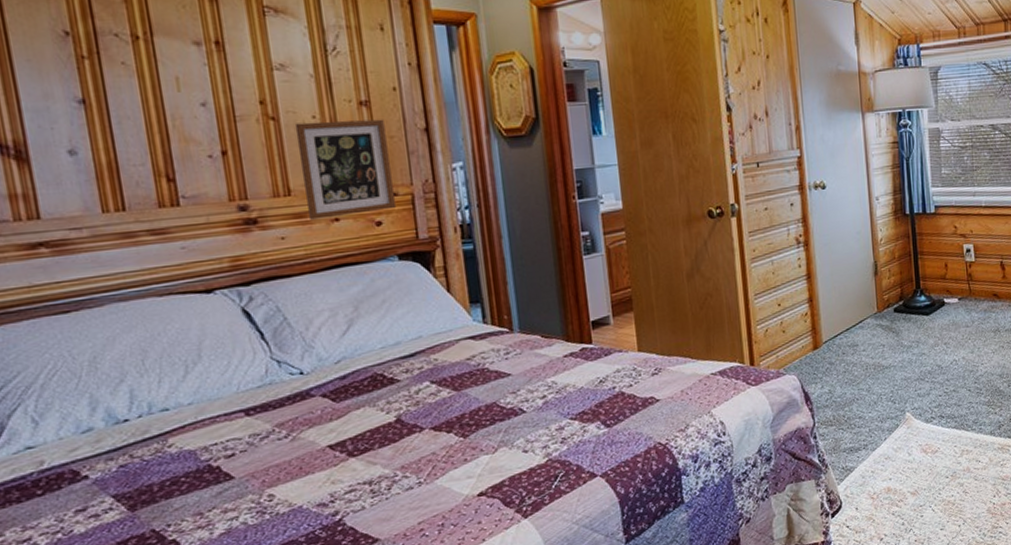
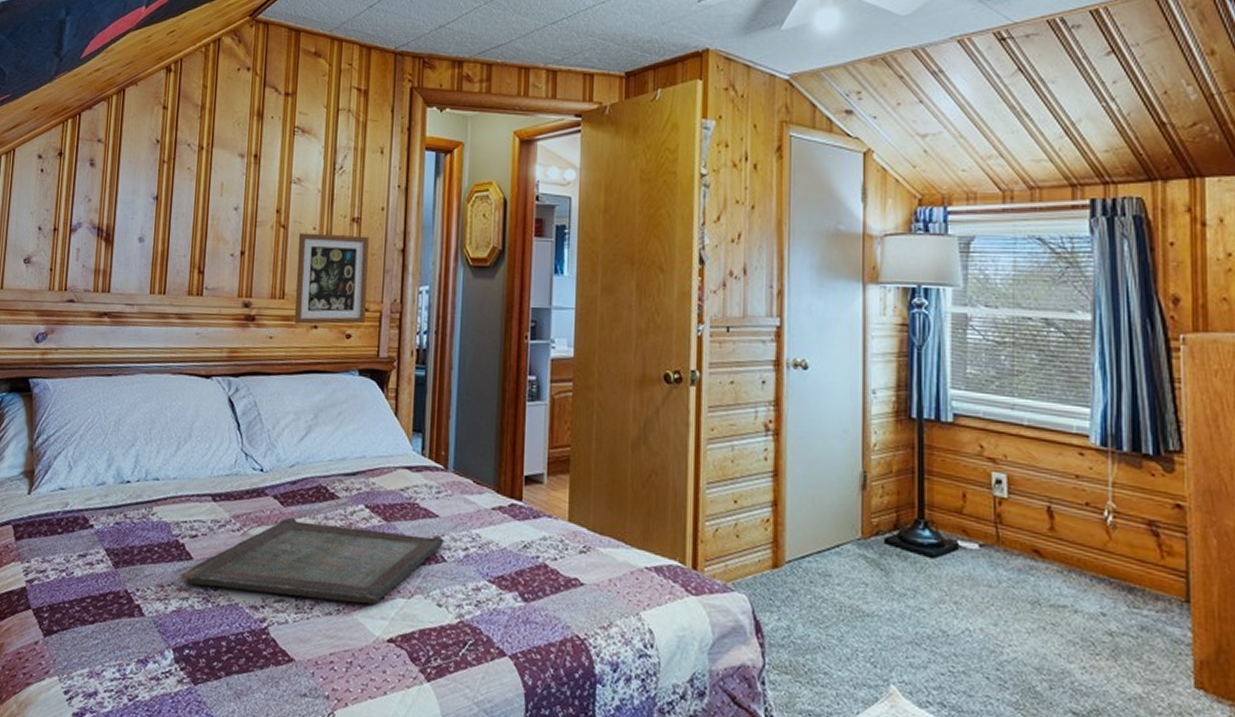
serving tray: none [222,392,520,504] -> present [180,517,443,604]

